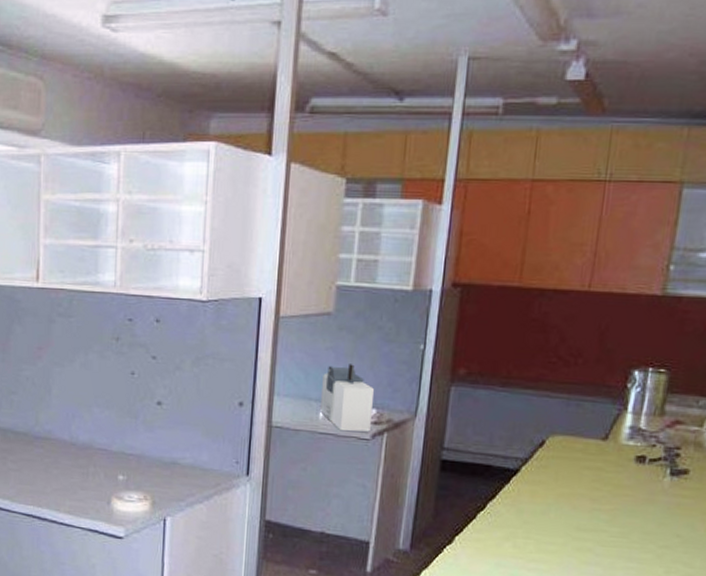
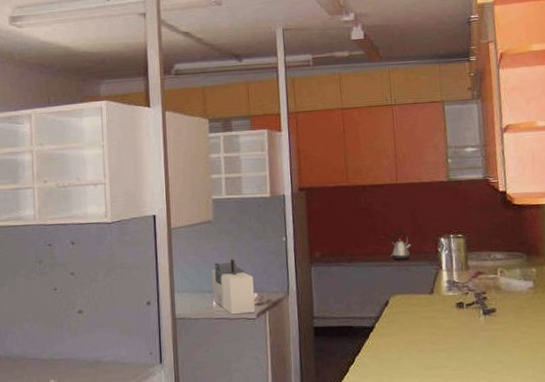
kettle: none [559,355,591,393] -> present [390,232,411,260]

